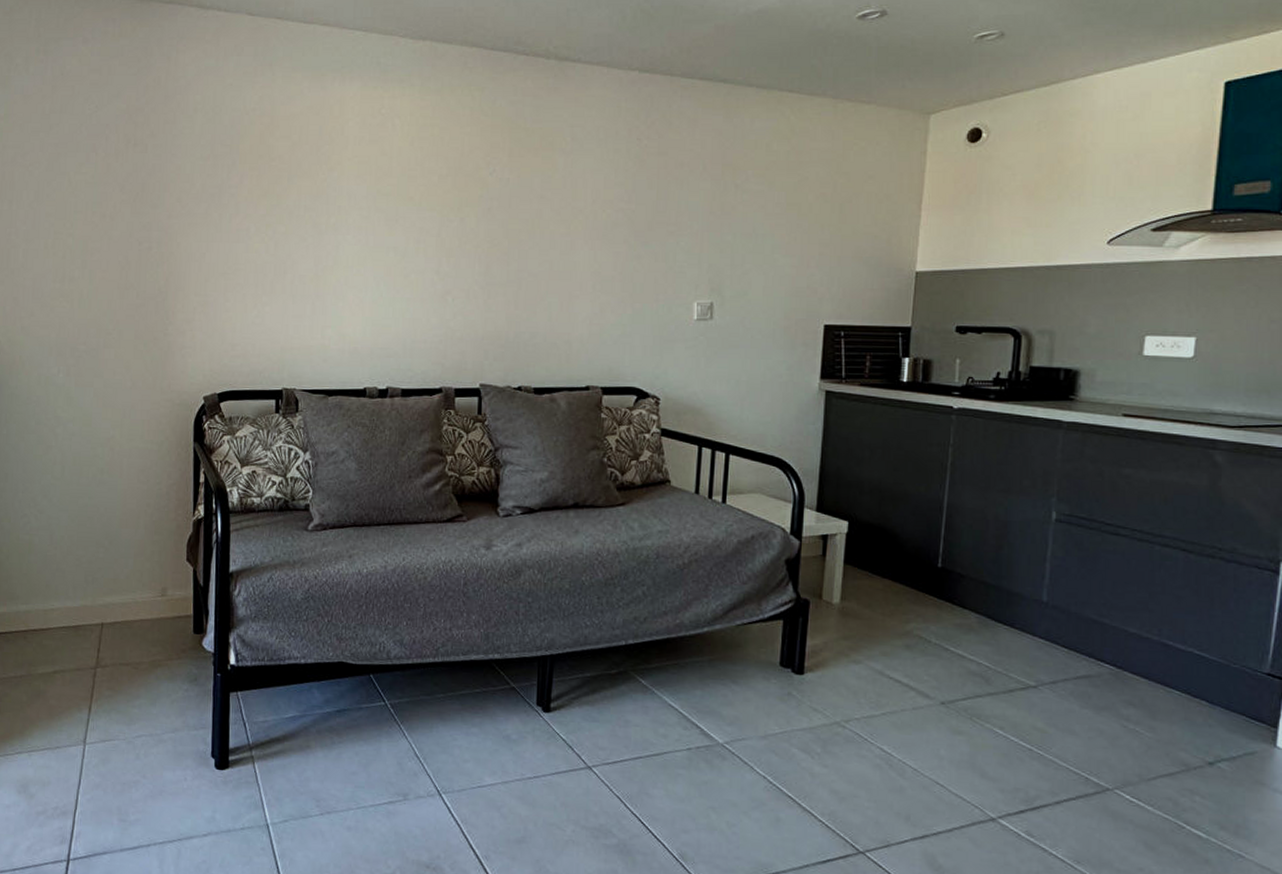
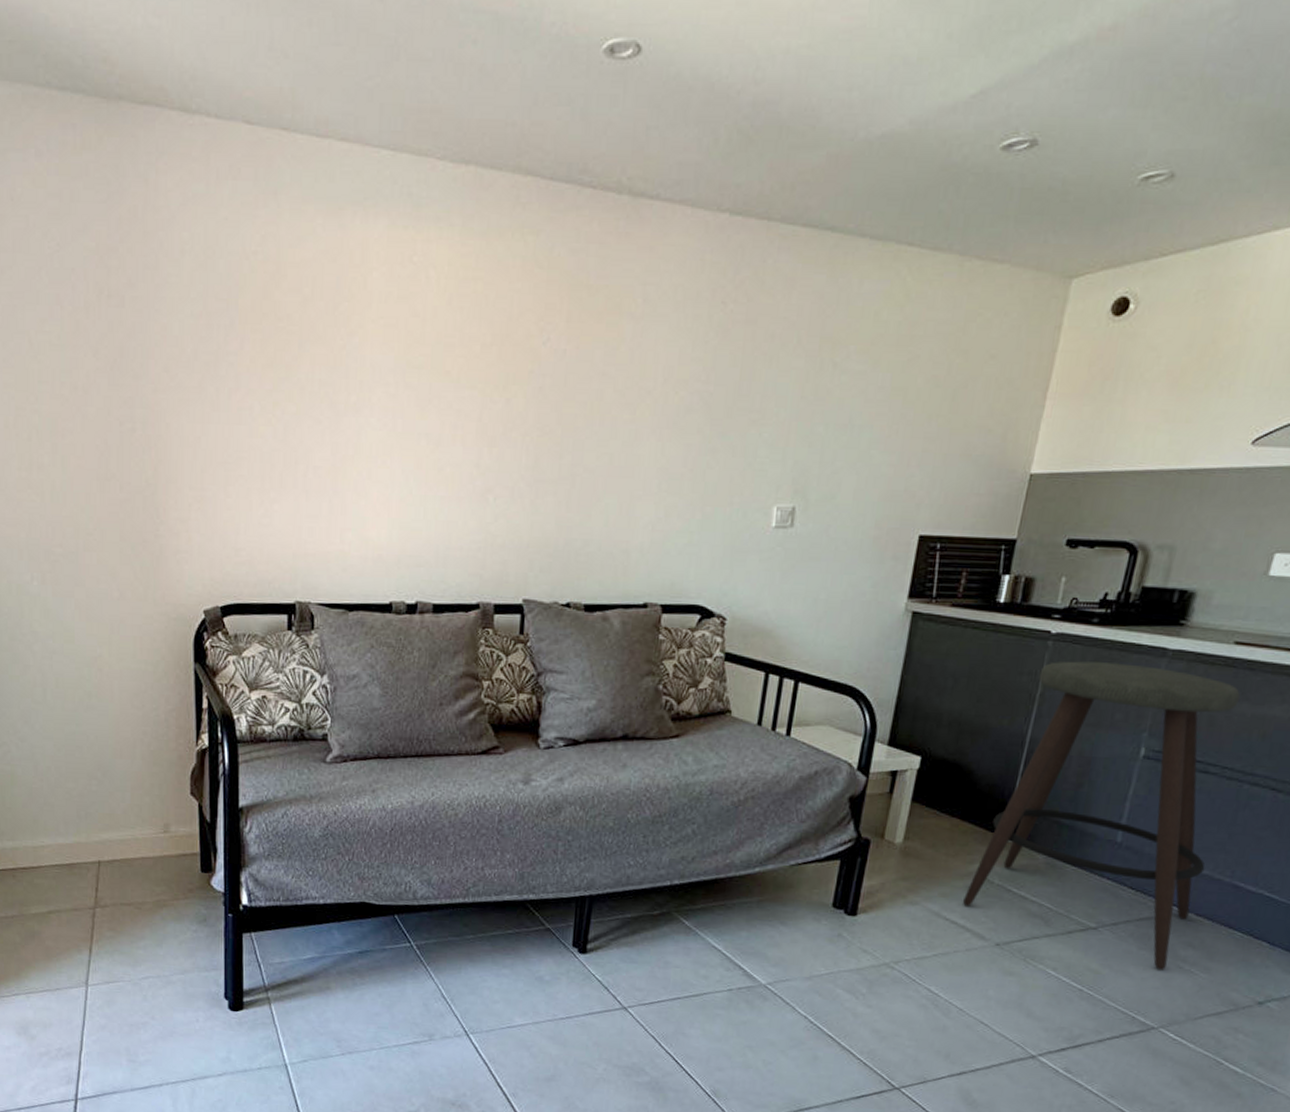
bar stool: none [903,433,1136,729] -> present [962,661,1240,970]

